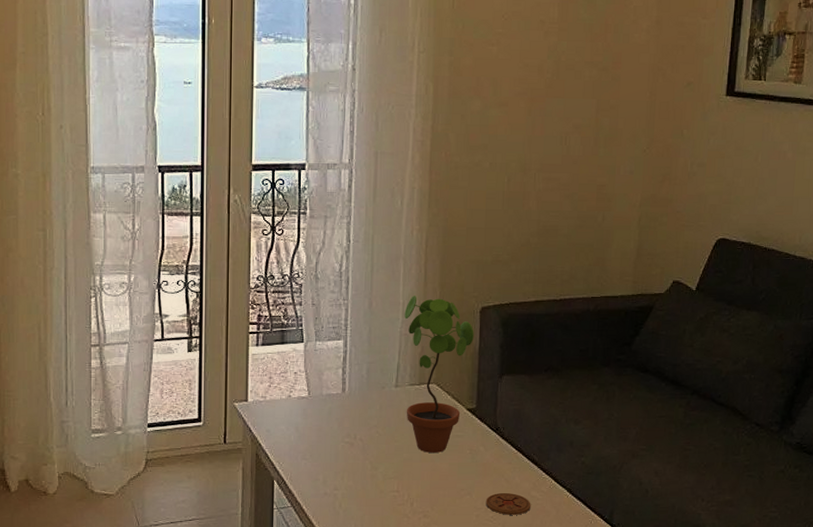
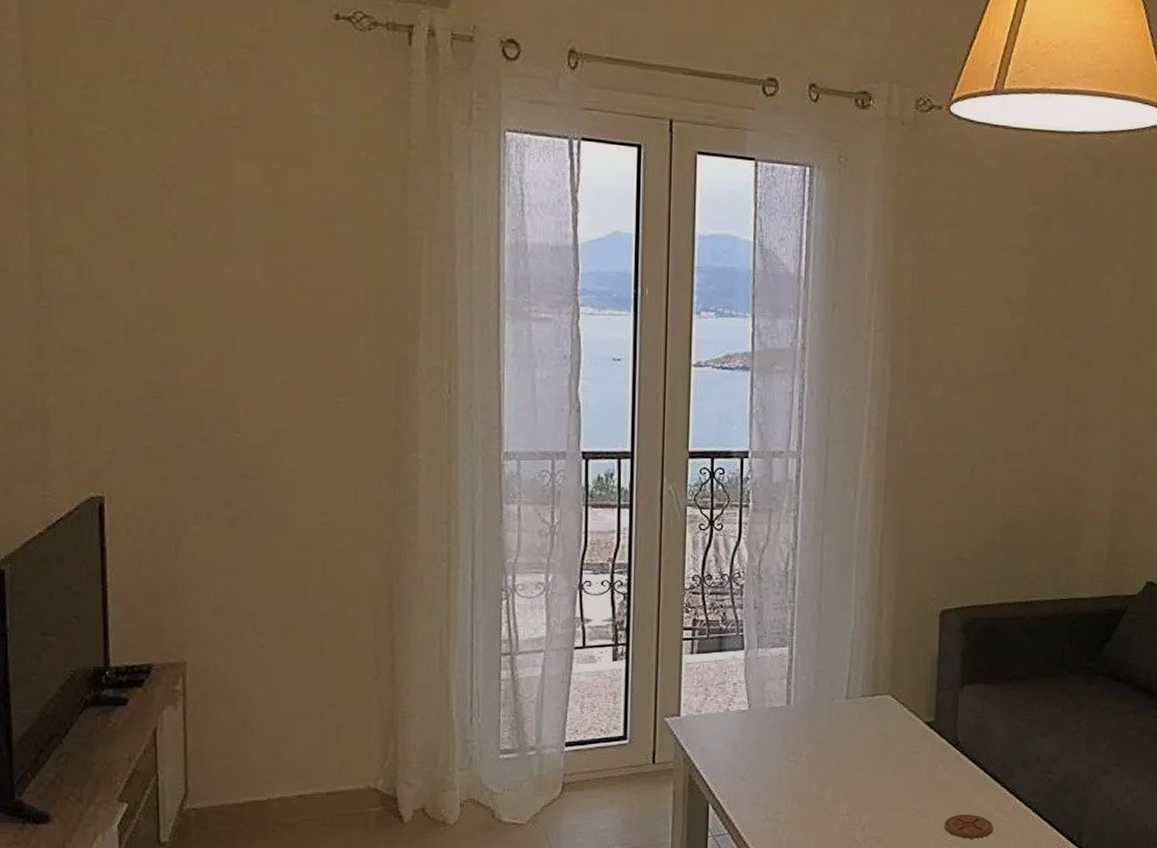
potted plant: present [404,296,474,453] -> none [856,598,933,771]

